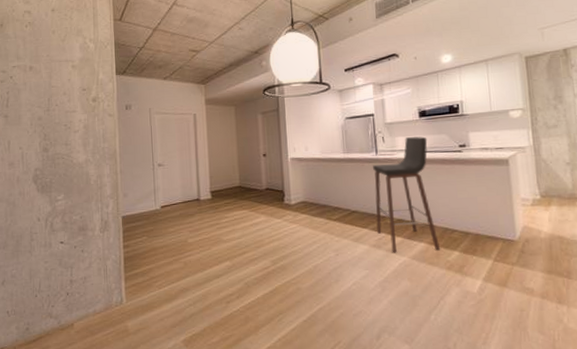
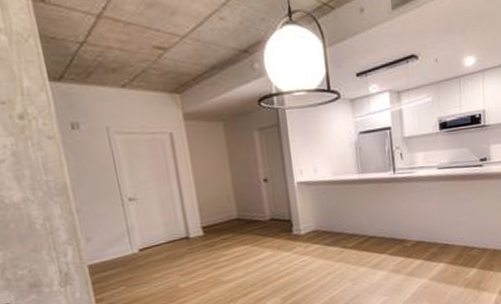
bar stool: present [373,136,441,253] -> none [391,151,460,277]

